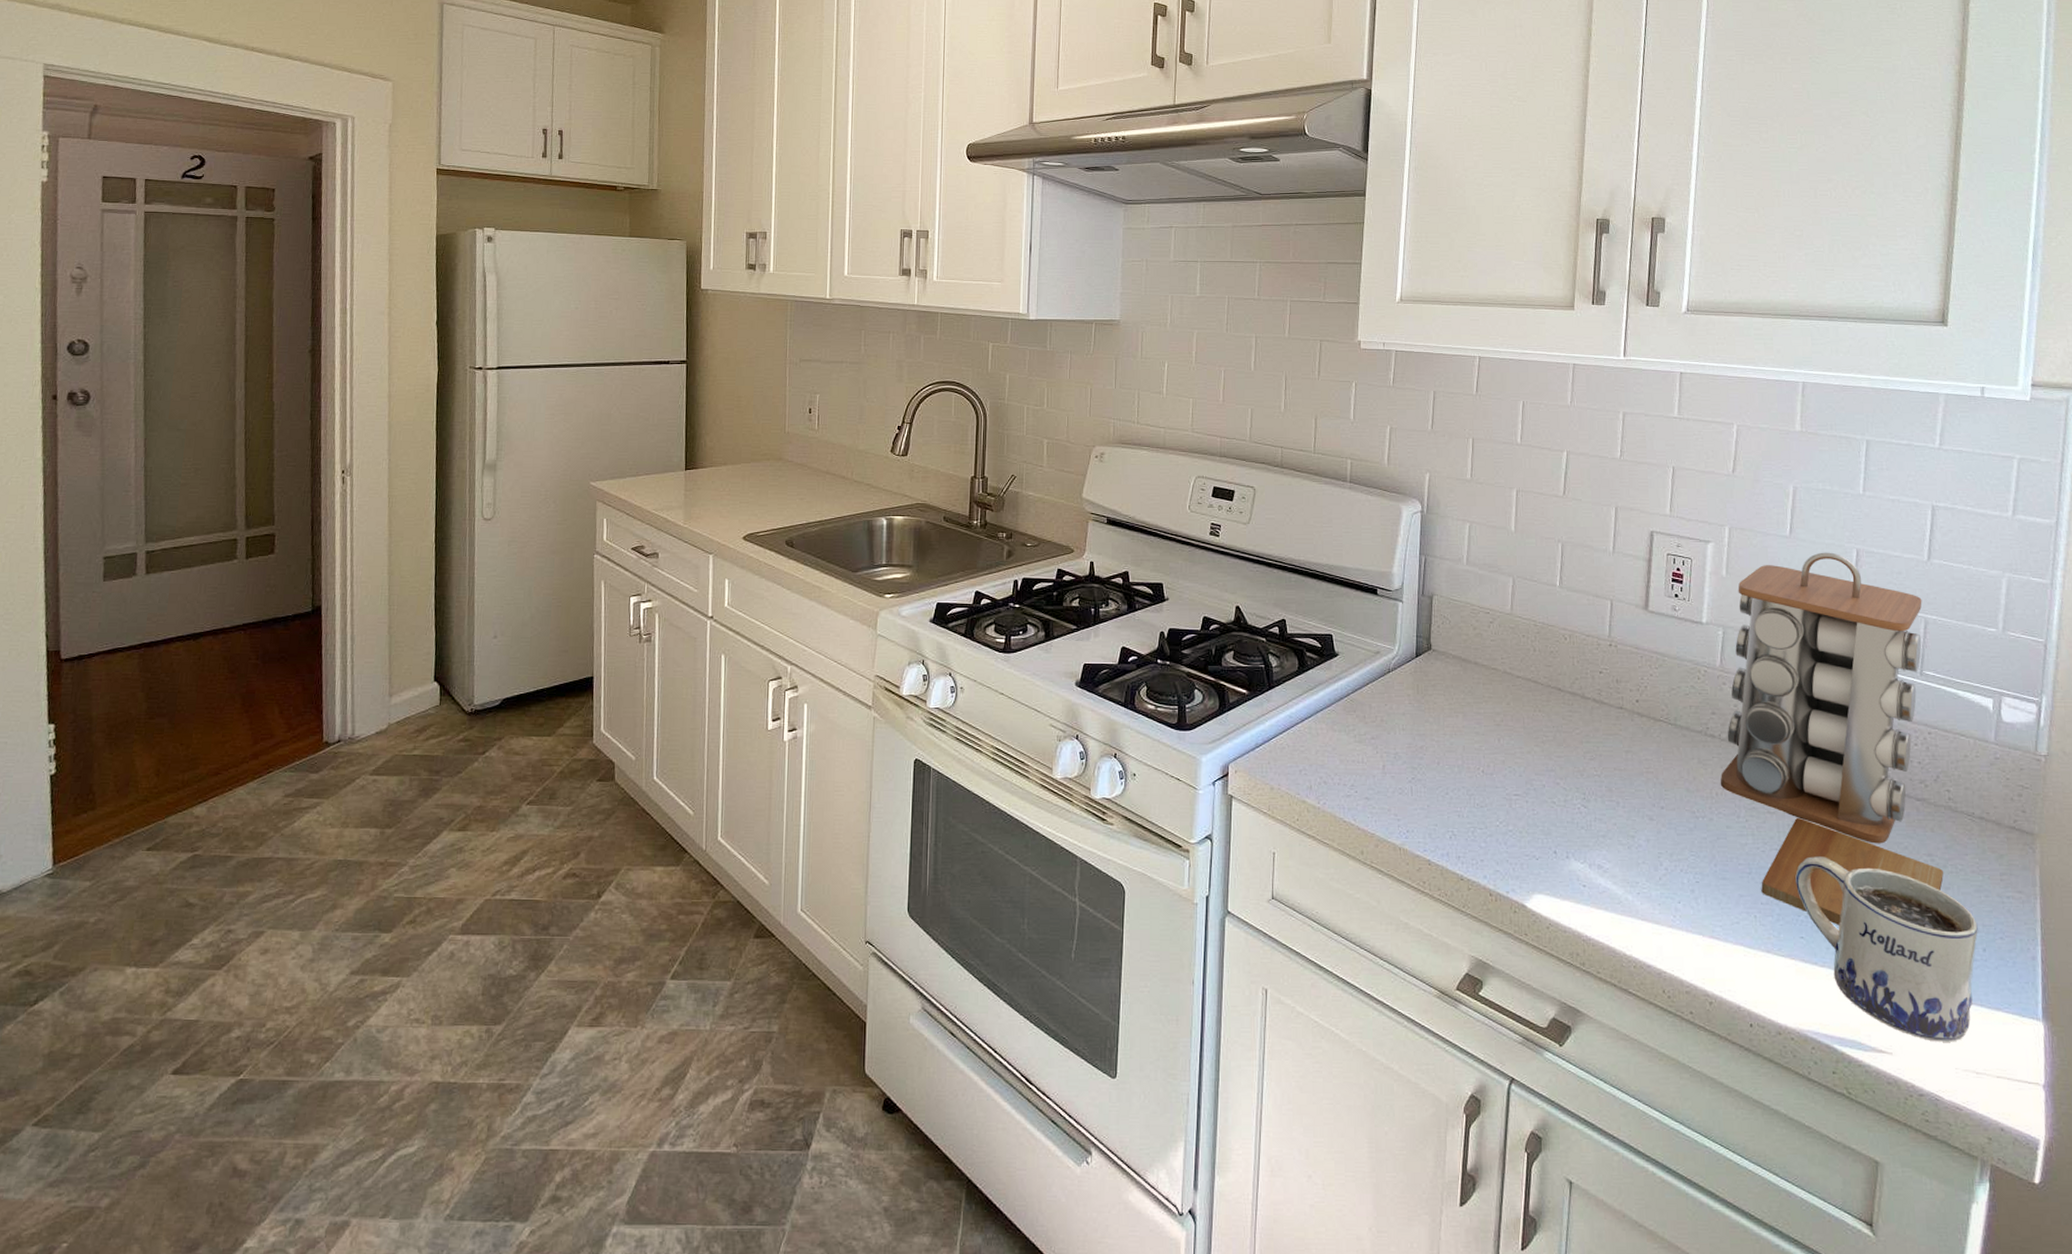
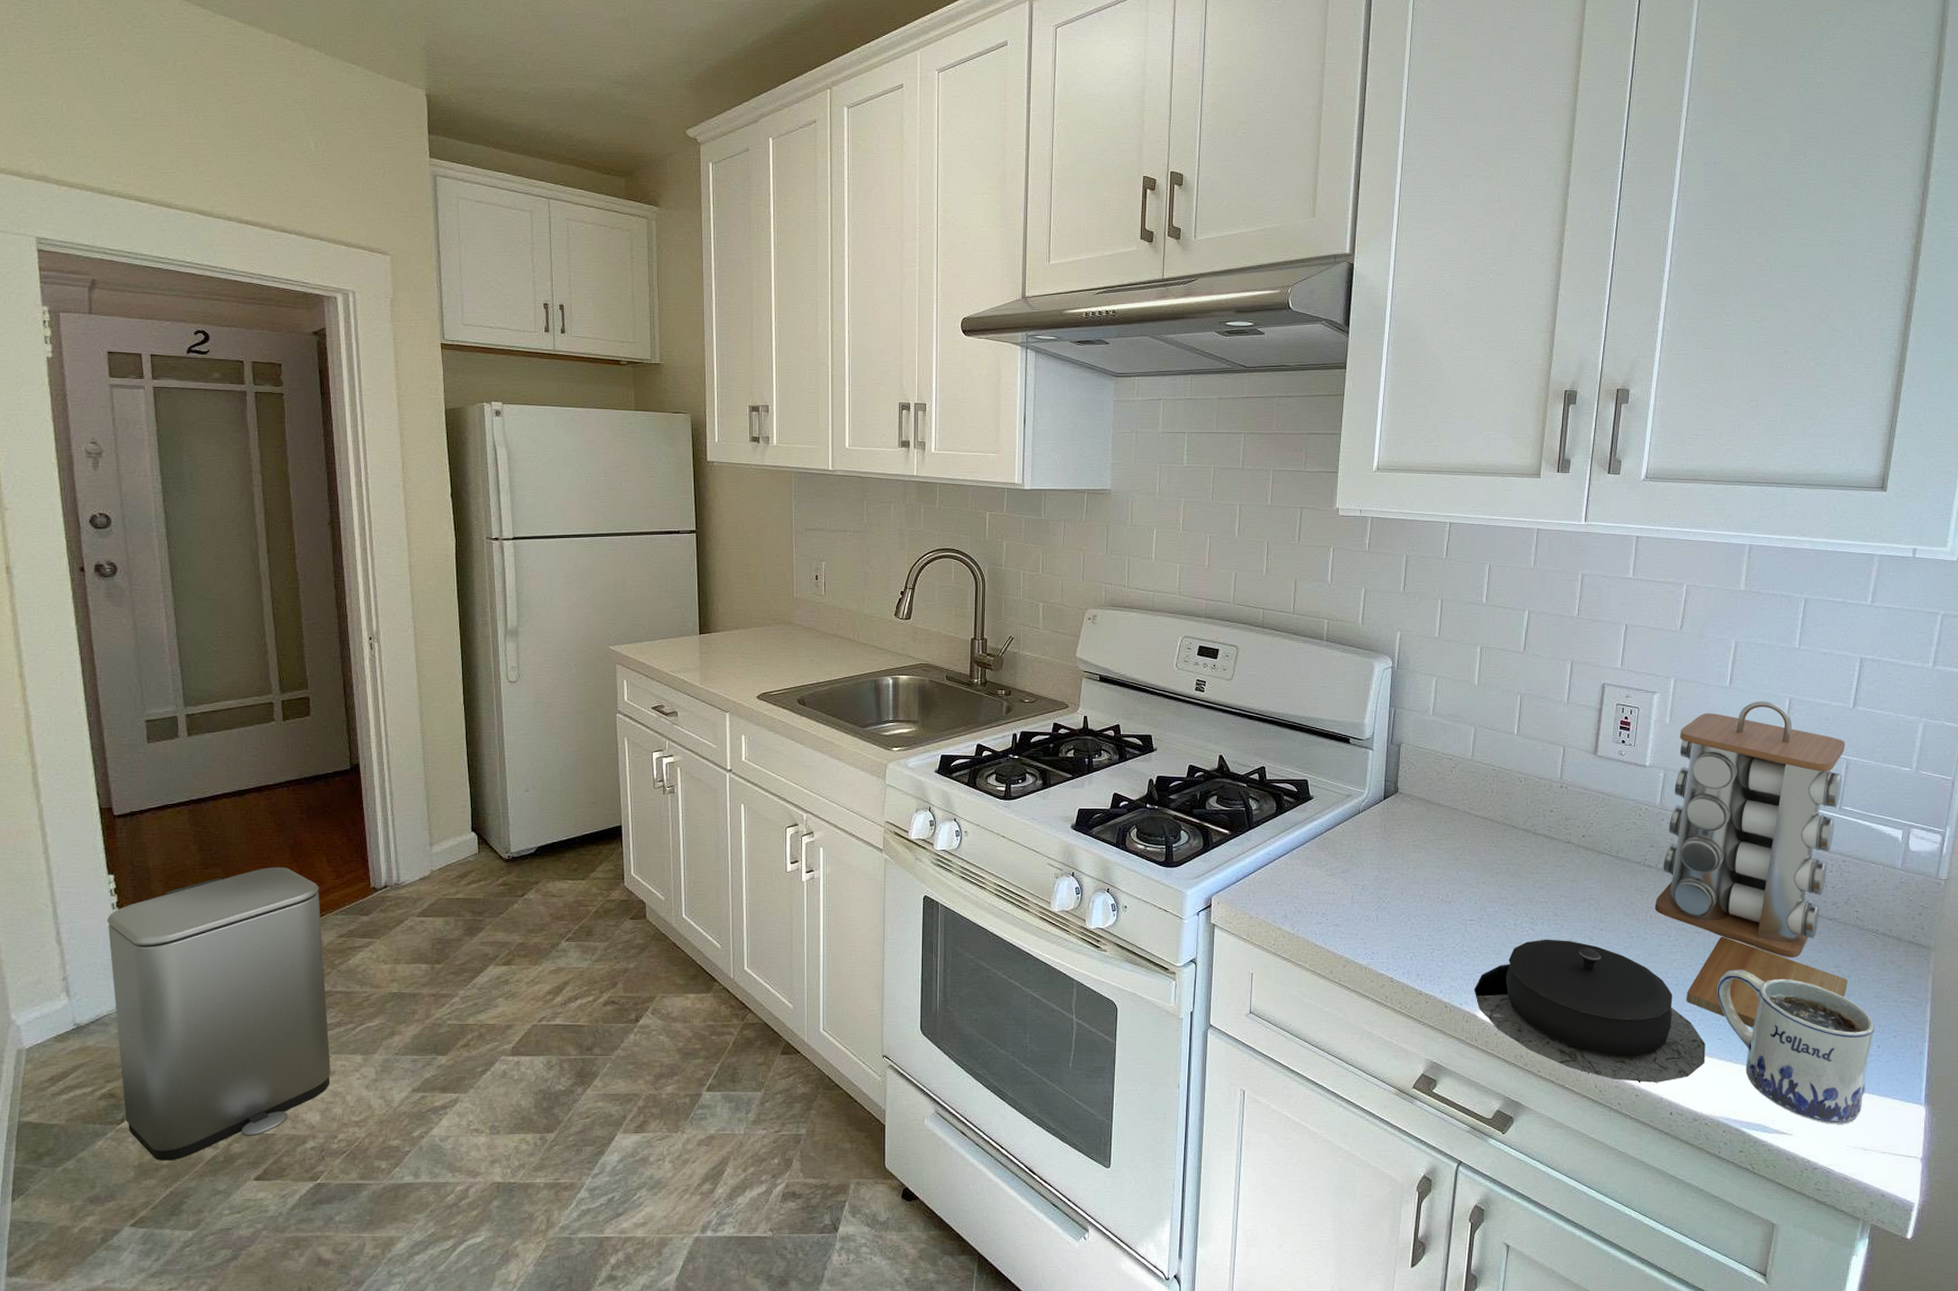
pedal bin: none [39,717,269,1049] -> present [106,867,331,1161]
cooking pot: none [1521,818,1787,988] -> present [1474,939,1706,1083]

